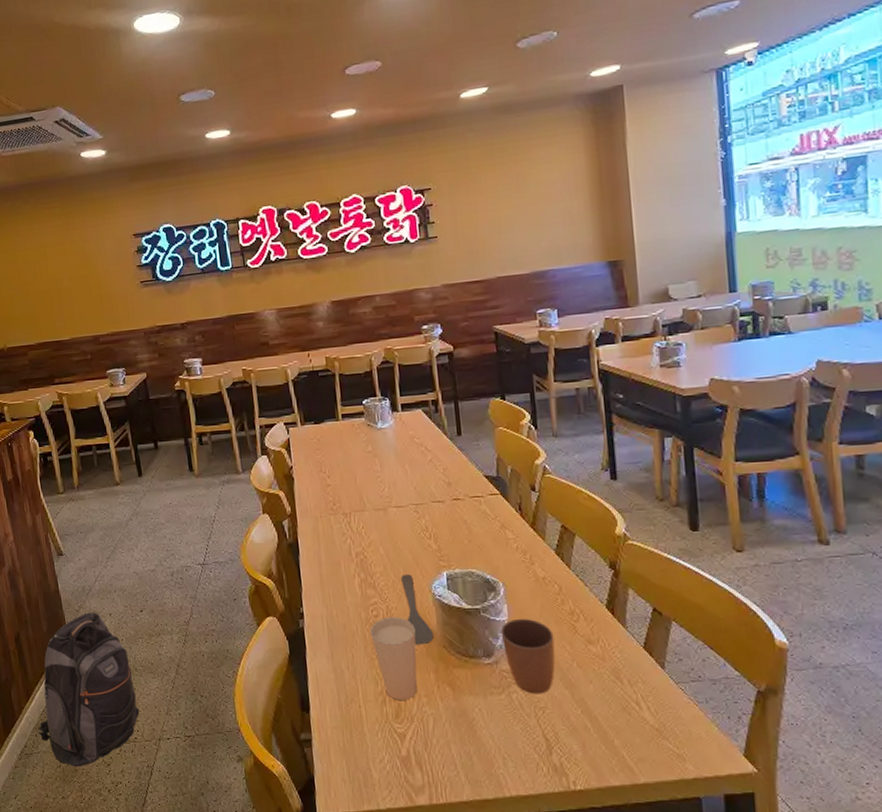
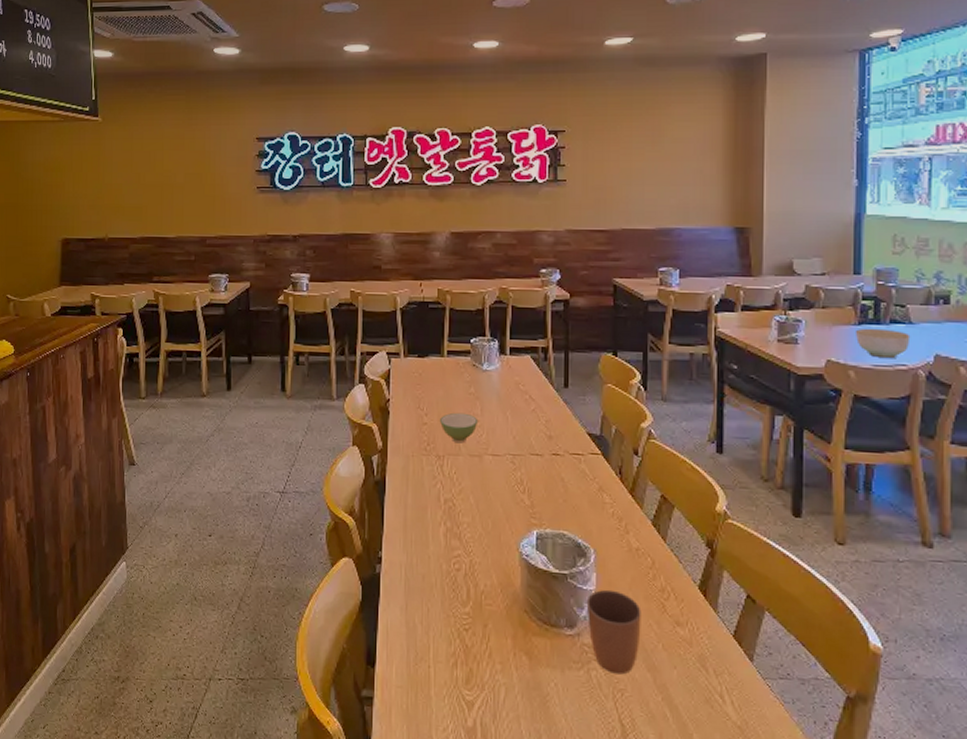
backpack: present [37,612,140,767] -> none [79,530,193,701]
bowl: none [342,471,379,500] -> present [440,412,479,444]
cup: present [370,617,418,700] -> none [450,572,497,665]
spoon: present [401,574,434,645] -> none [489,528,515,607]
bowl: none [735,342,792,370] -> present [854,328,911,358]

